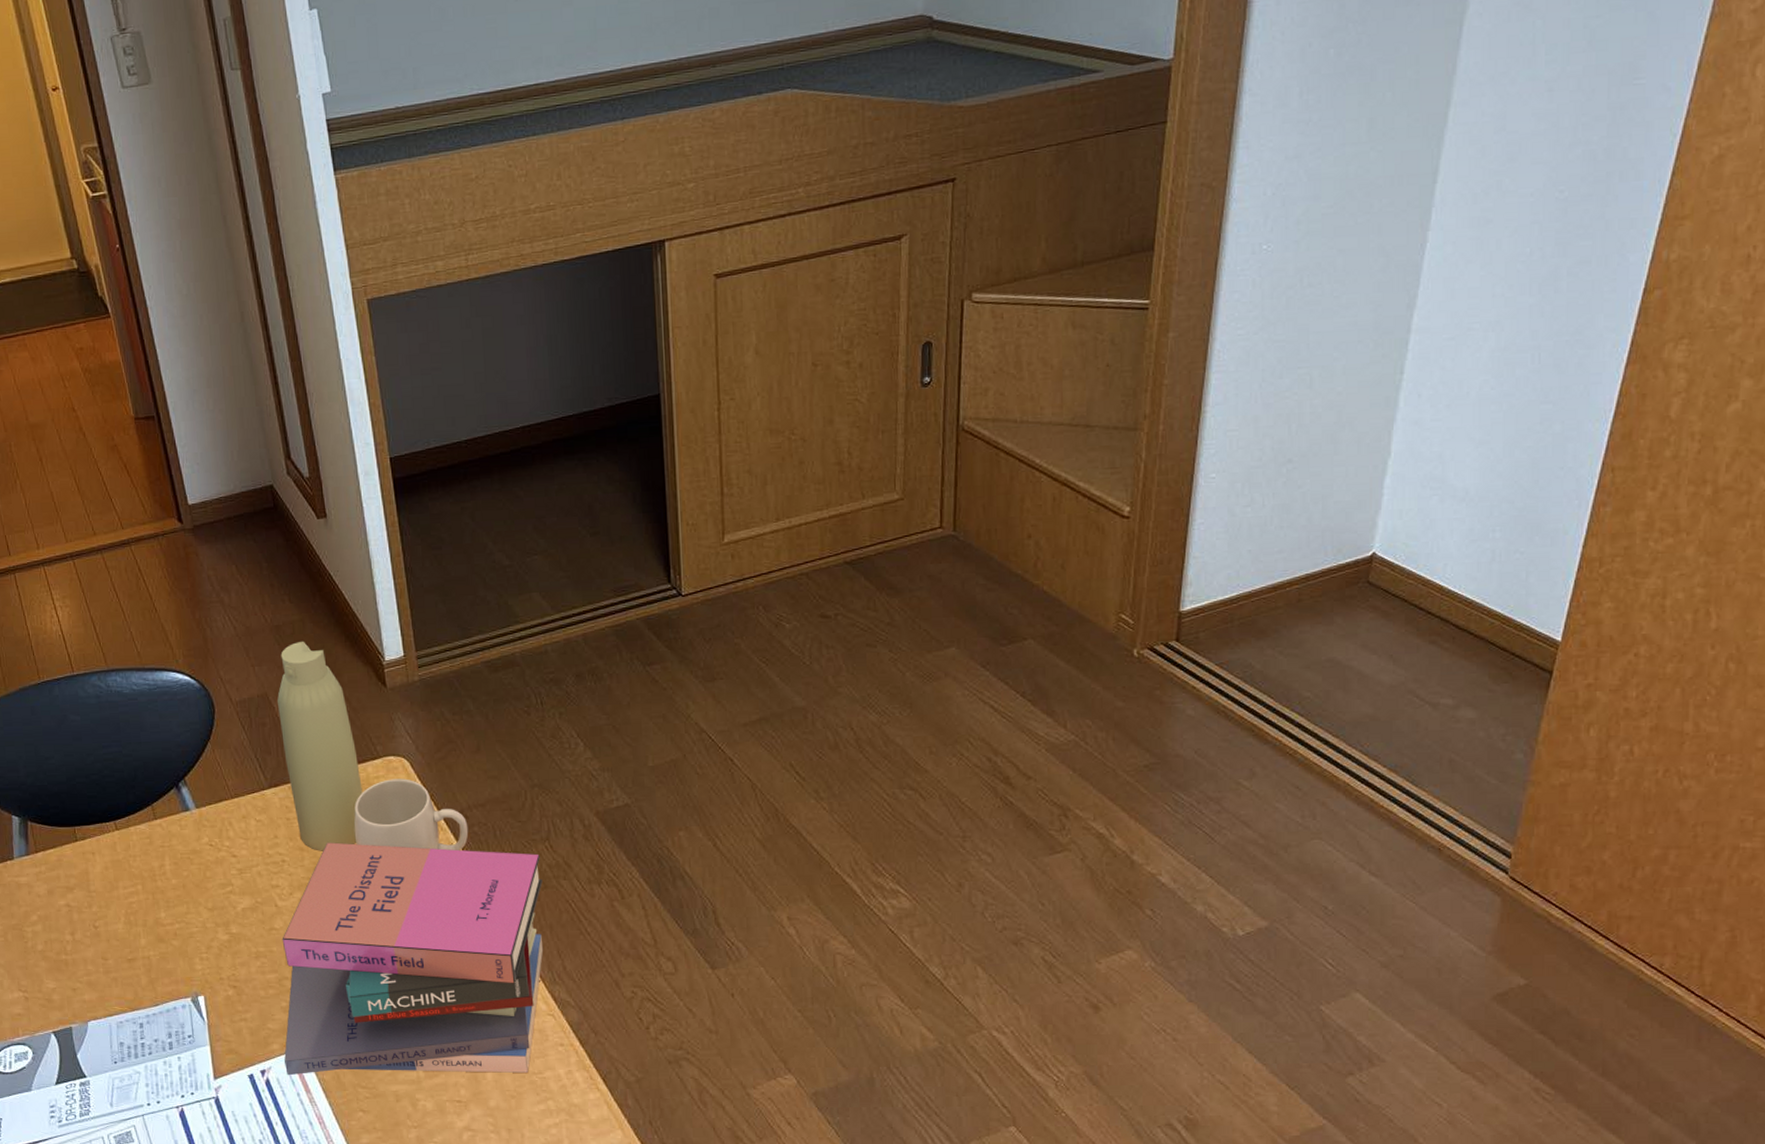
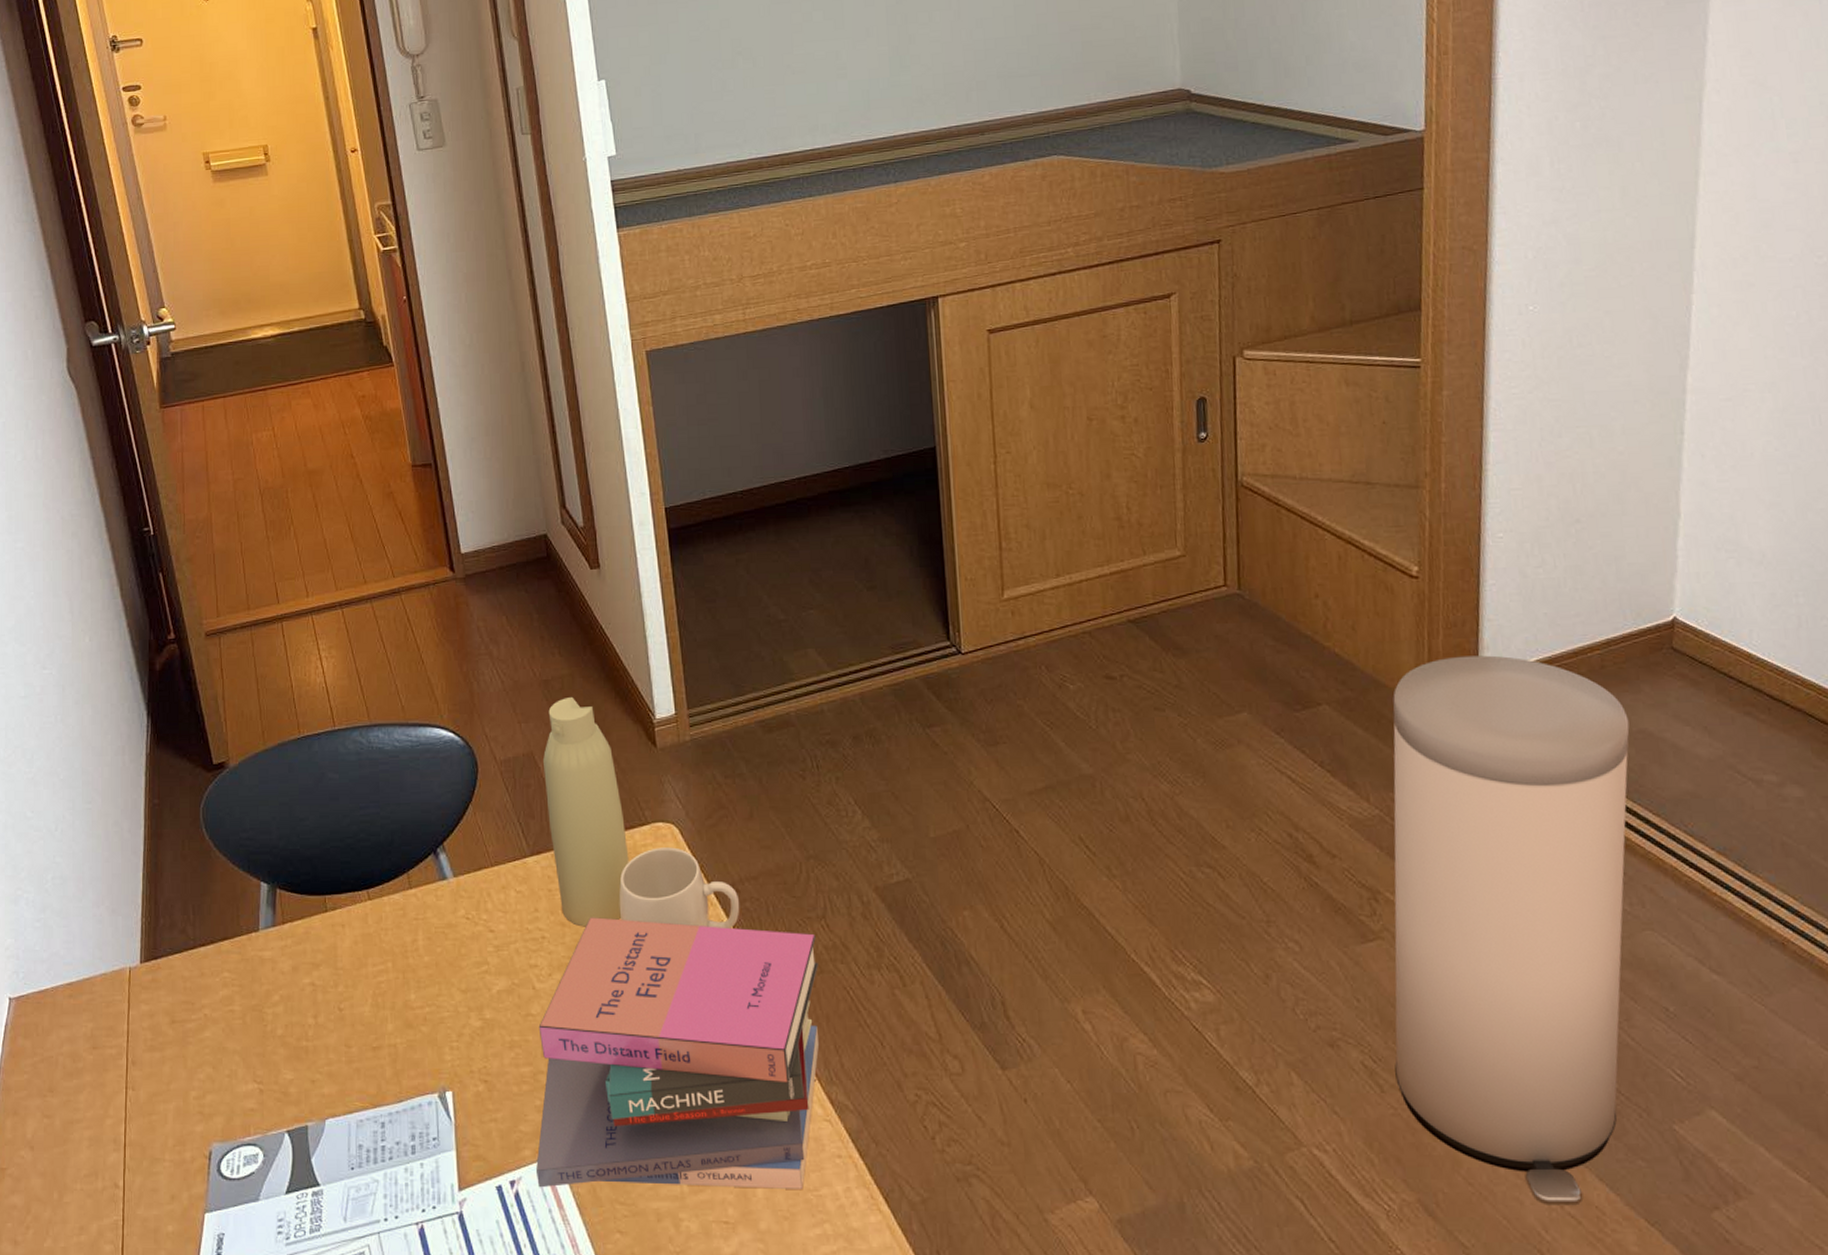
pedal bin: none [1072,591,1319,1074] -> present [1392,655,1630,1206]

